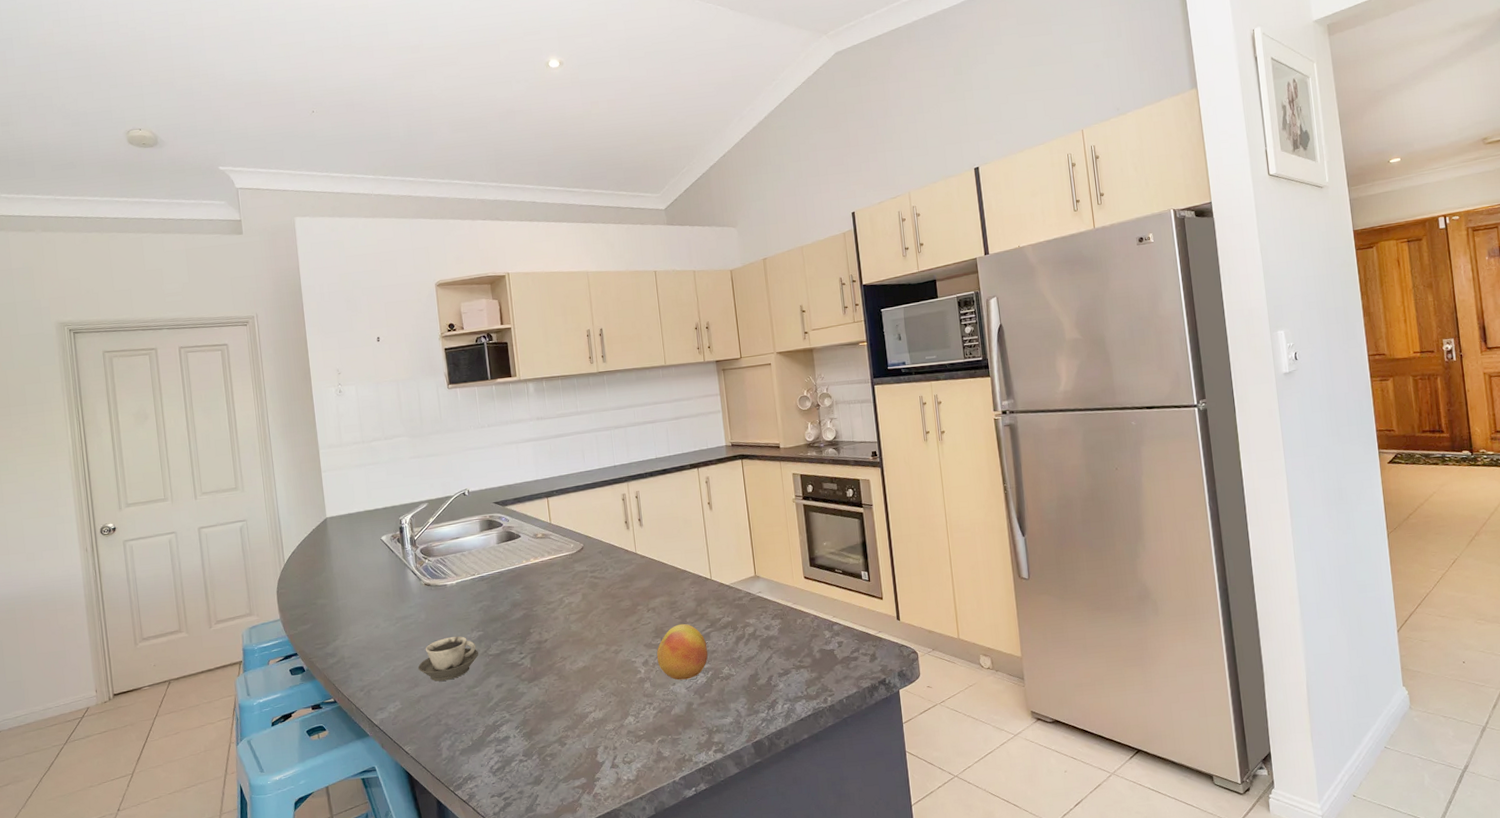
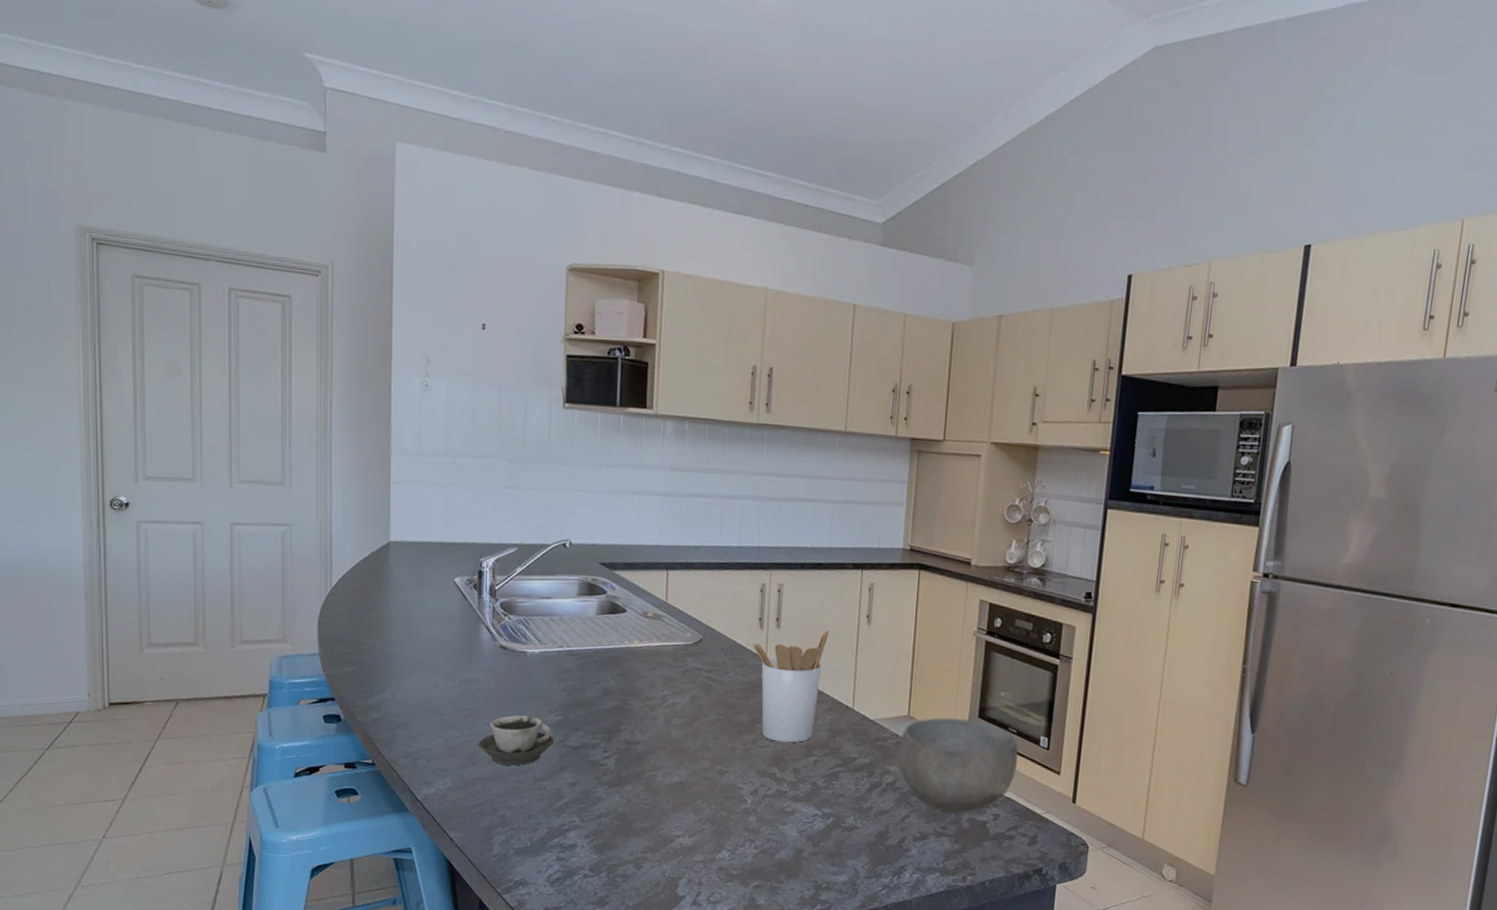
utensil holder: none [623,520,683,618] -> present [752,630,829,743]
fruit: present [656,623,708,680] -> none [769,754,833,822]
bowl: none [752,568,848,648] -> present [897,717,1018,813]

